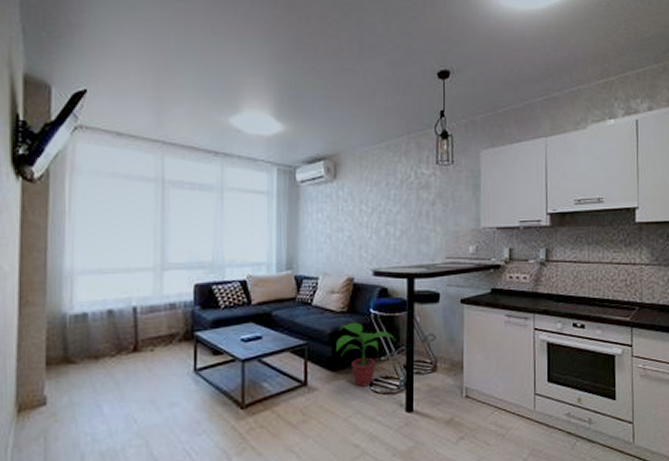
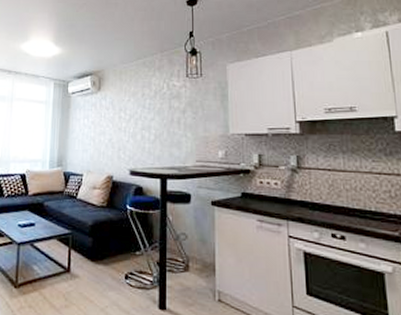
potted plant: present [336,322,396,387] -> none [96,216,150,279]

